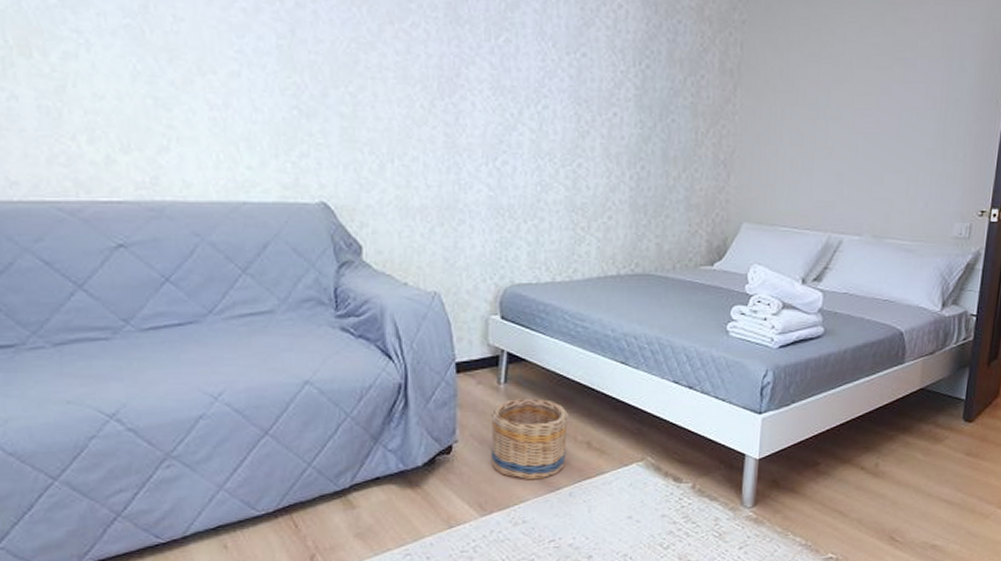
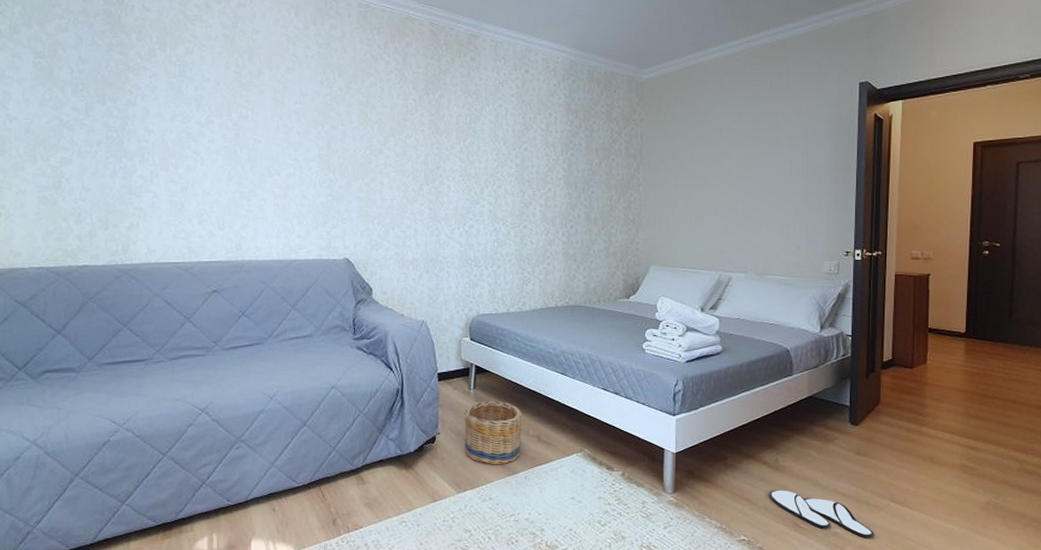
slippers: none [864,499,977,550] -> present [769,490,875,538]

